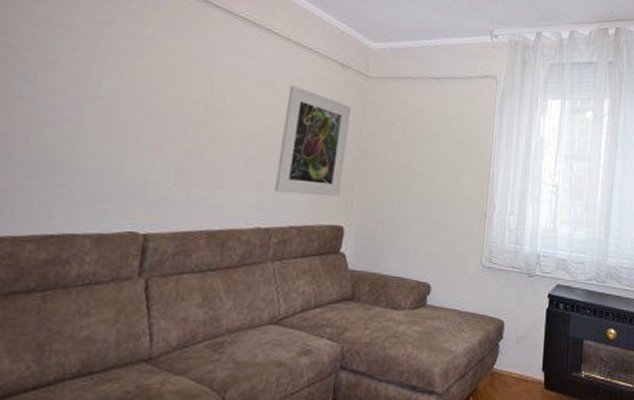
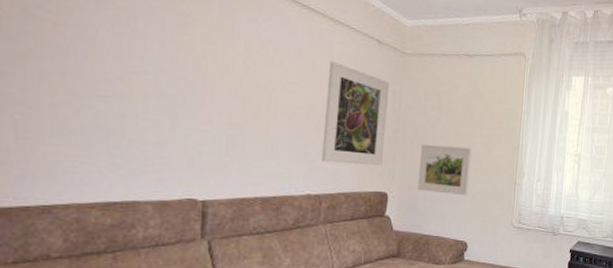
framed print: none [376,172,438,231] -> present [417,144,472,196]

